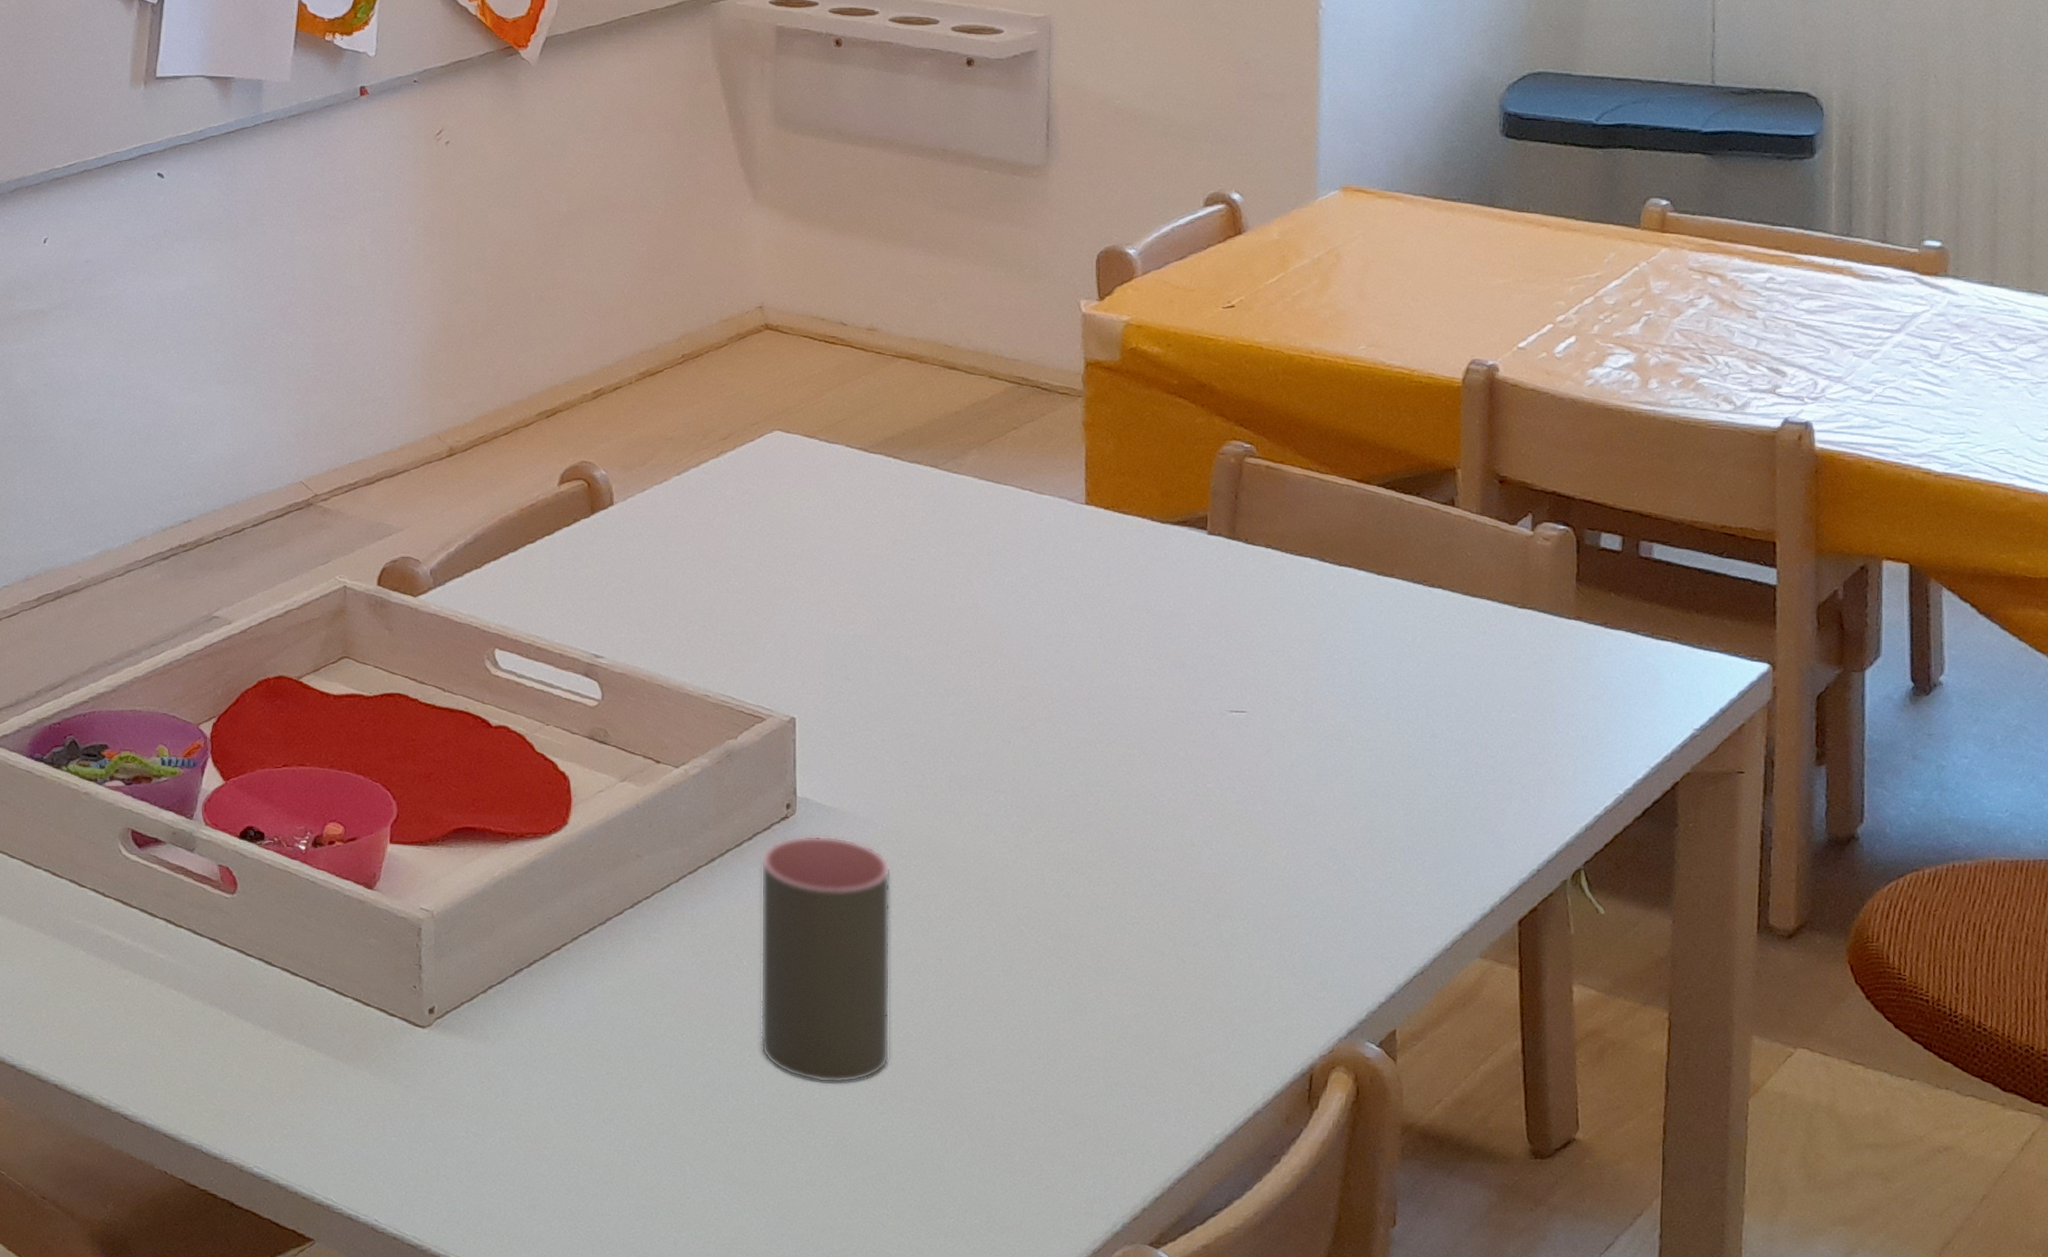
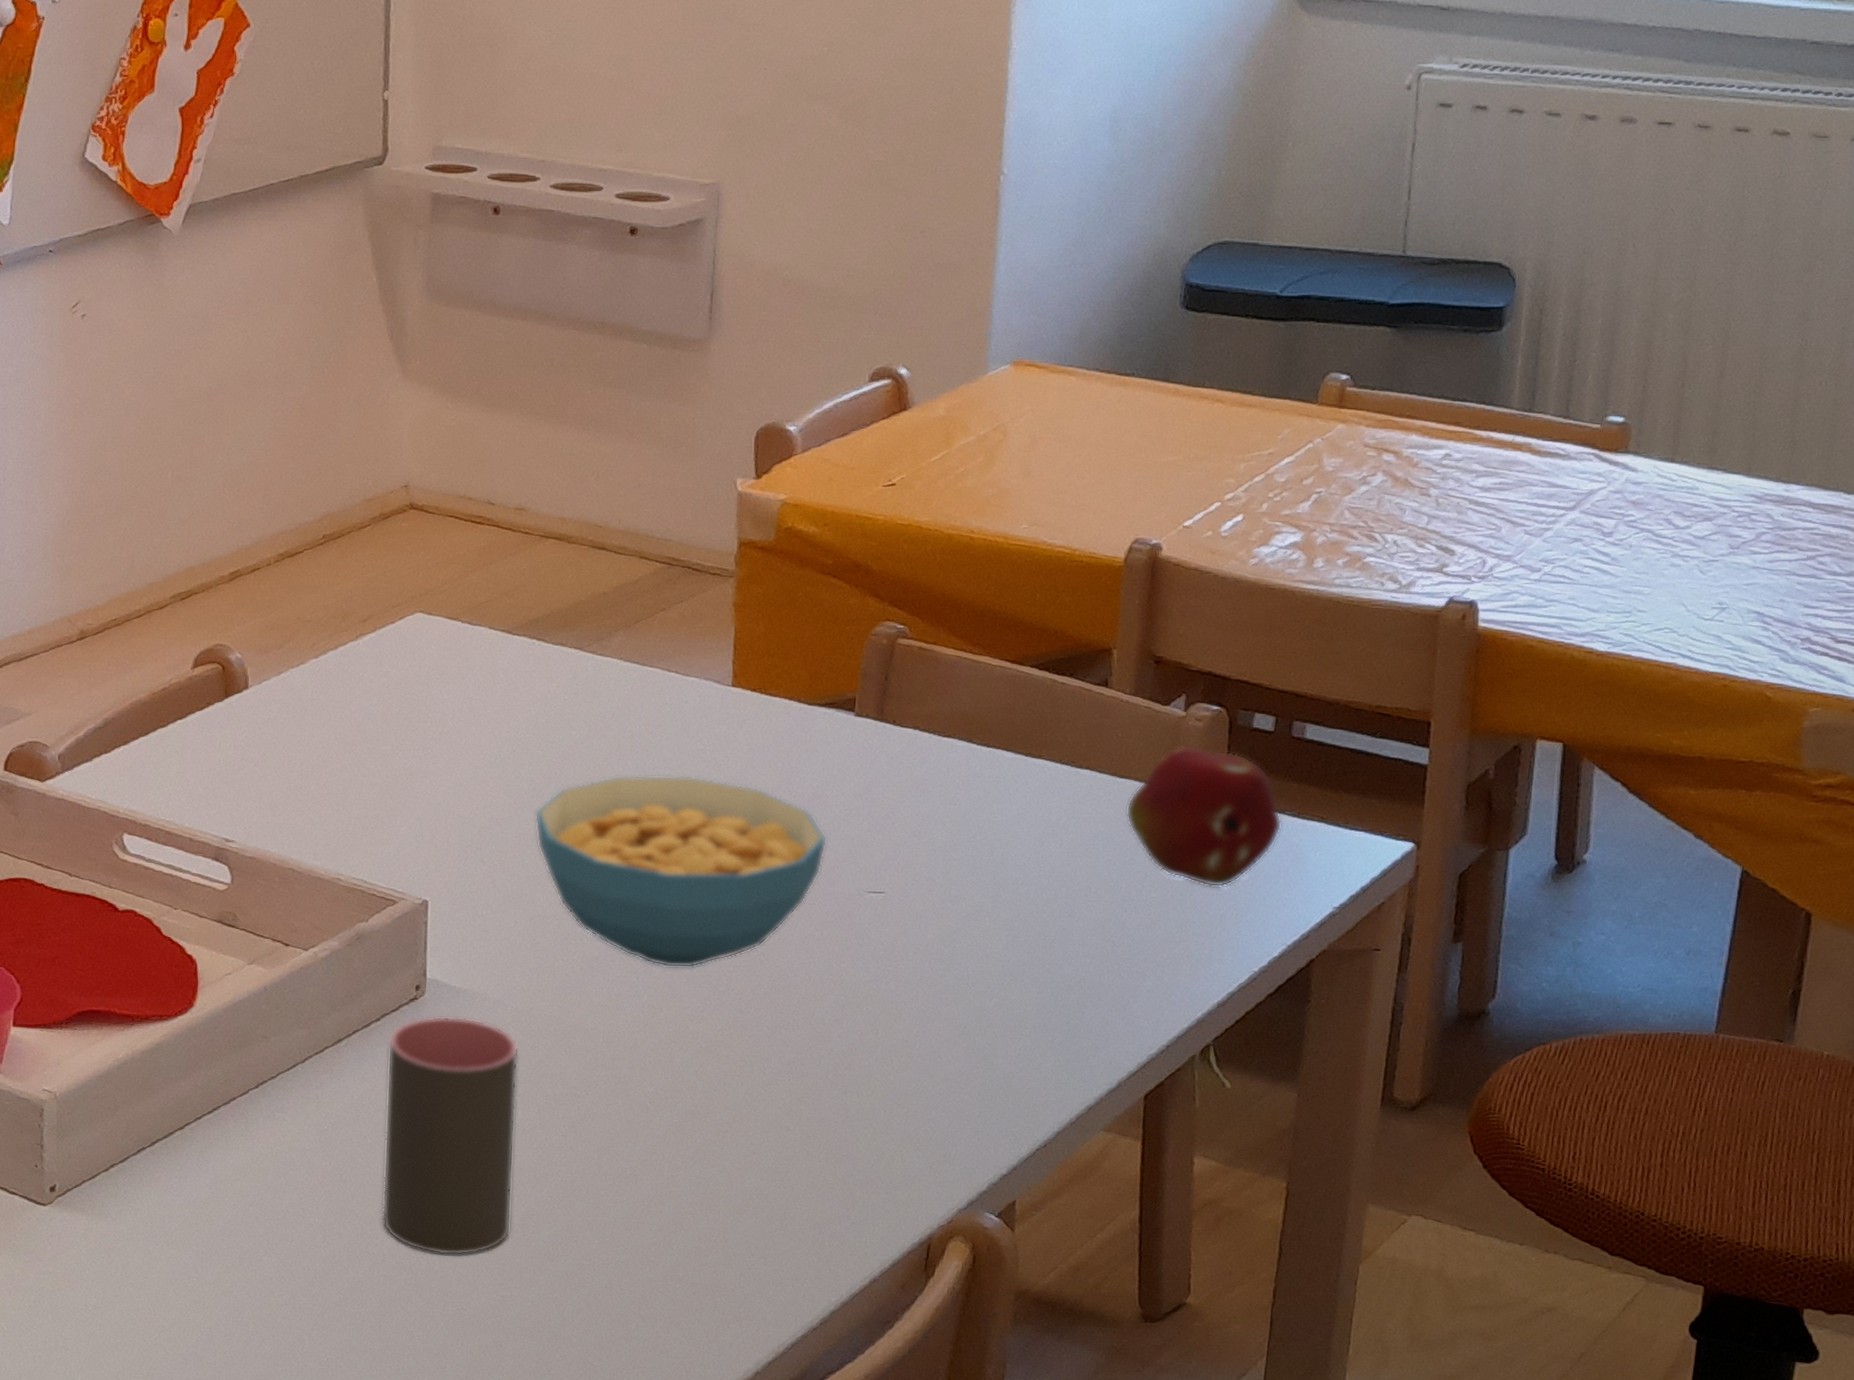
cereal bowl: none [897,592,1187,788] -> present [534,775,828,969]
fruit: none [1480,564,1637,708] -> present [1125,744,1282,888]

